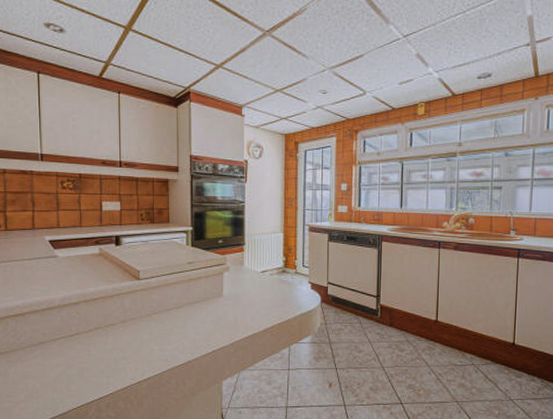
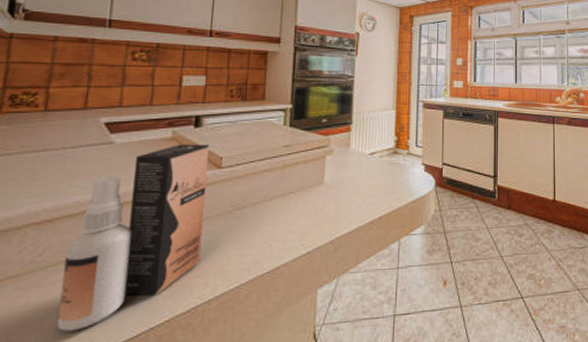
spray bottle: none [36,259,130,394] -> present [57,144,210,332]

